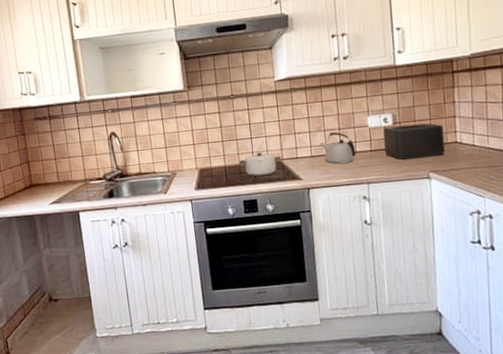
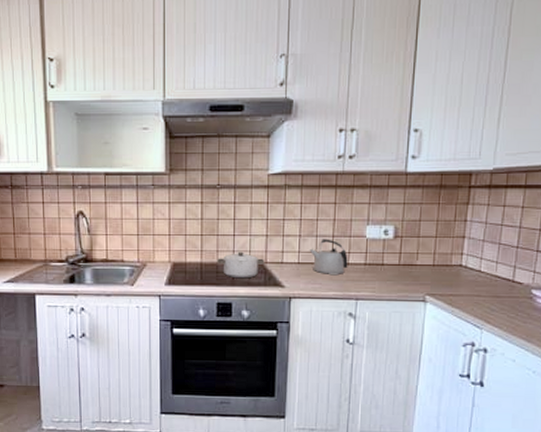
toaster: present [383,123,445,160] -> none [380,240,449,278]

